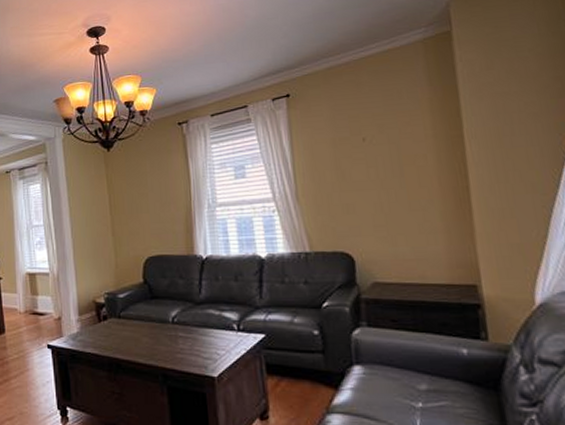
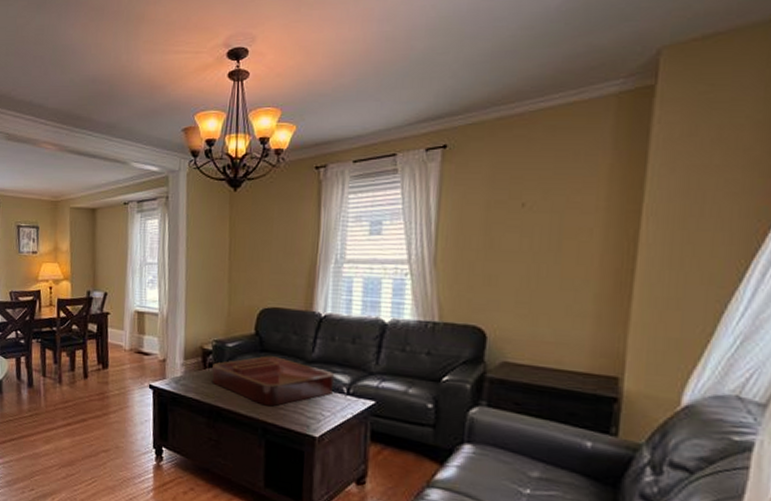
decorative tray: none [107,302,224,352] -> present [211,356,334,407]

